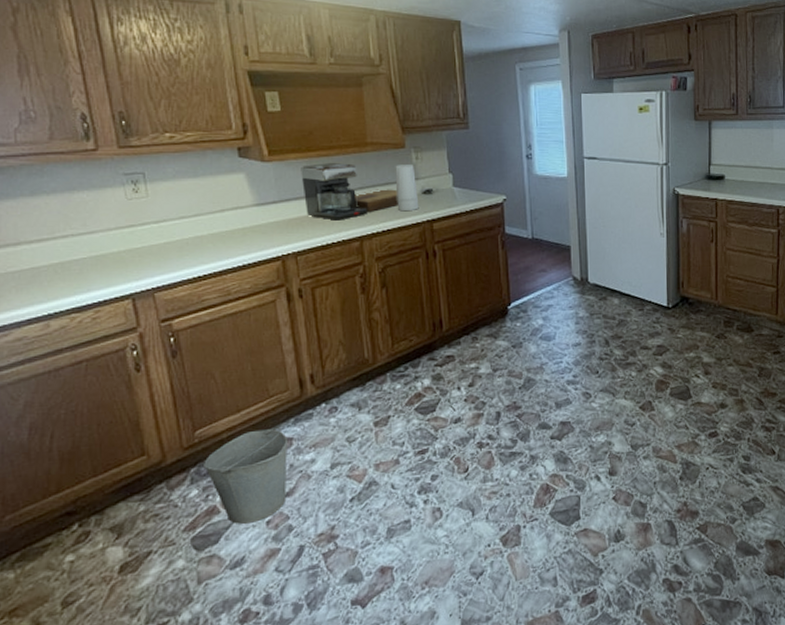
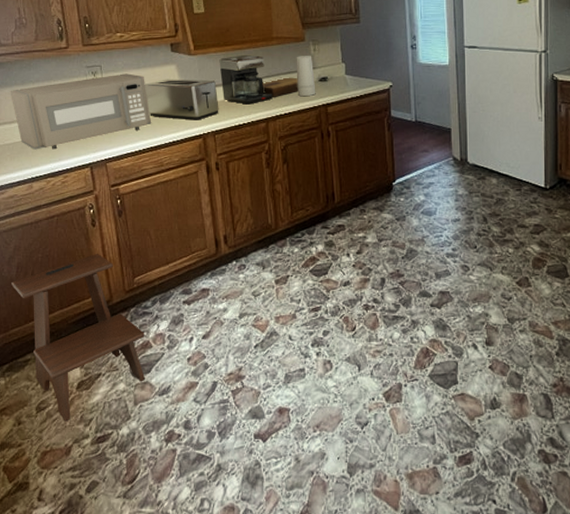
microwave: none [13,183,215,279] -> present [10,73,152,150]
step stool: none [21,404,211,615] -> present [11,253,145,421]
toaster: none [203,190,302,240] -> present [144,78,219,120]
bucket: present [204,427,289,524] -> none [140,279,206,358]

